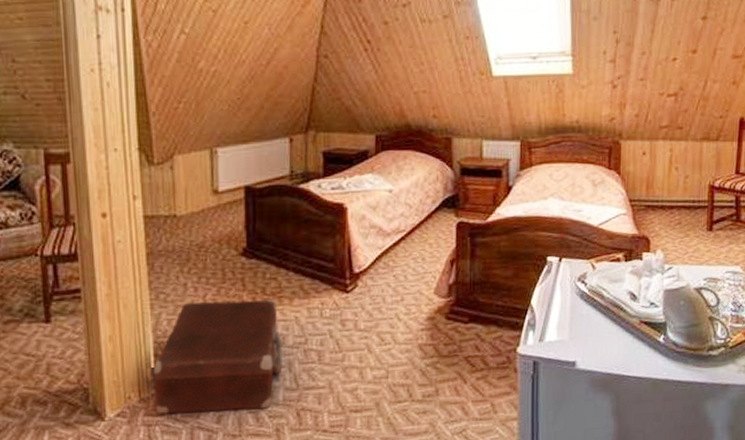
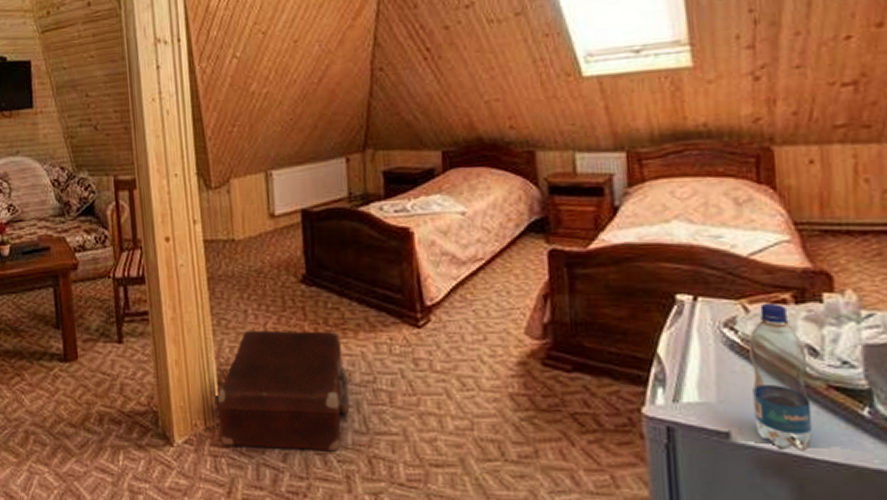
bottle: none [592,261,629,372] -> present [748,303,813,452]

